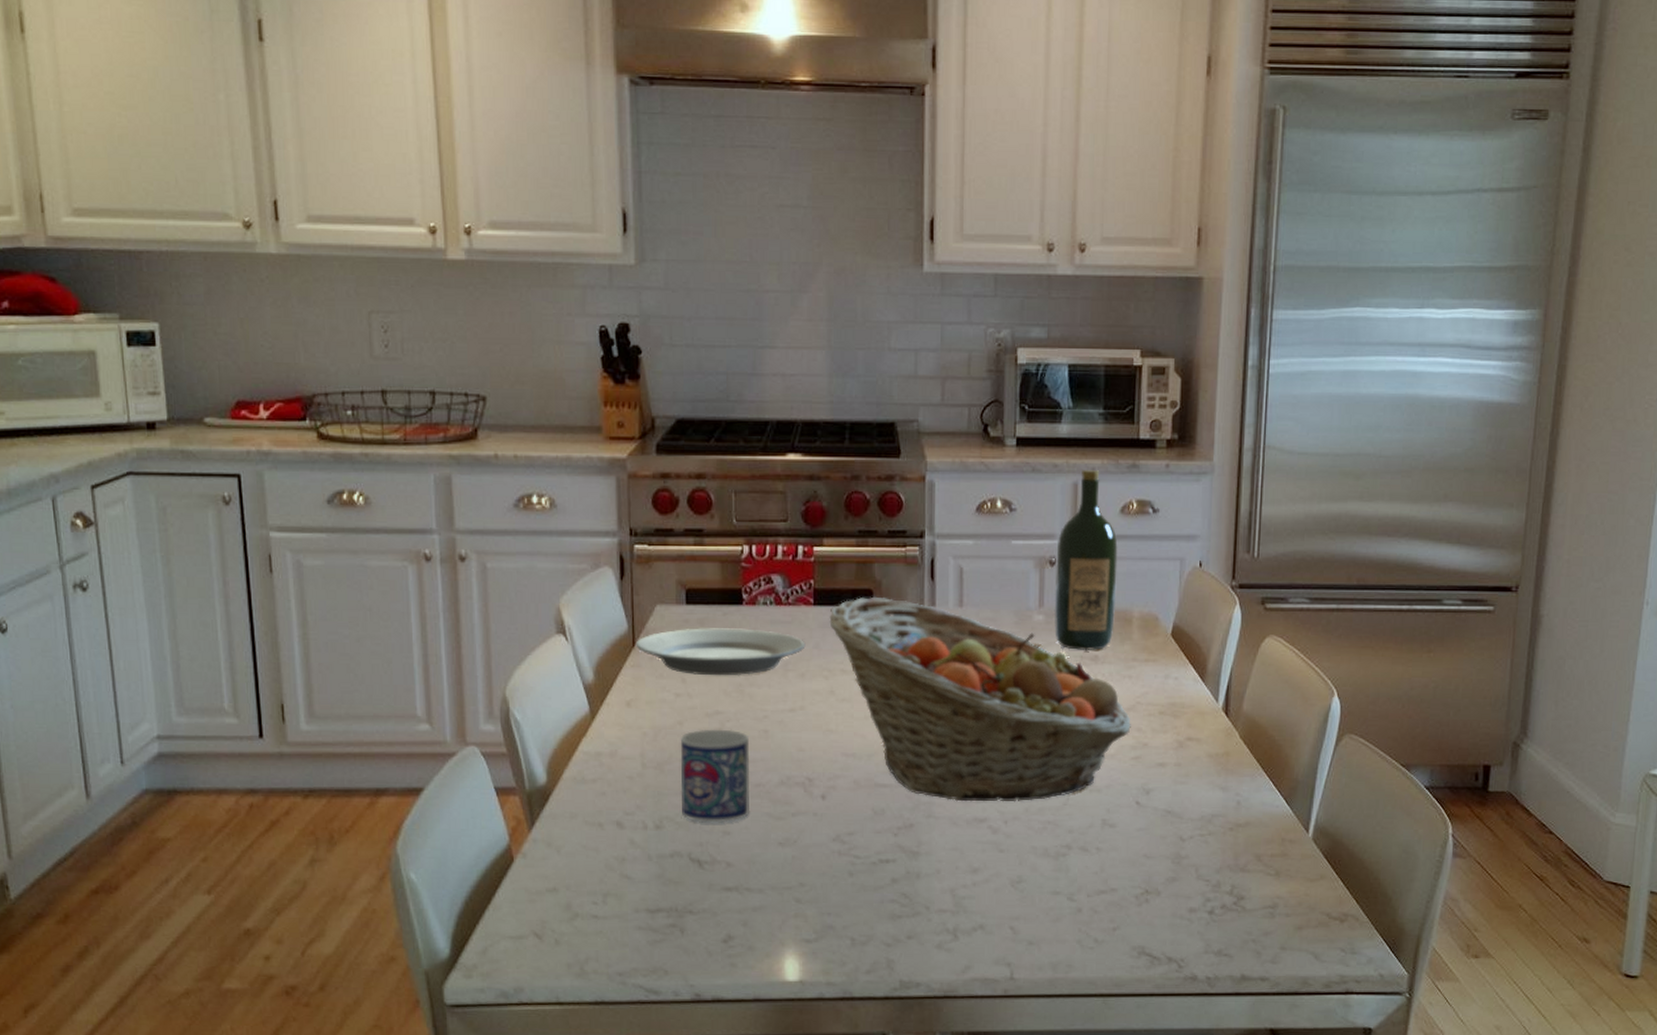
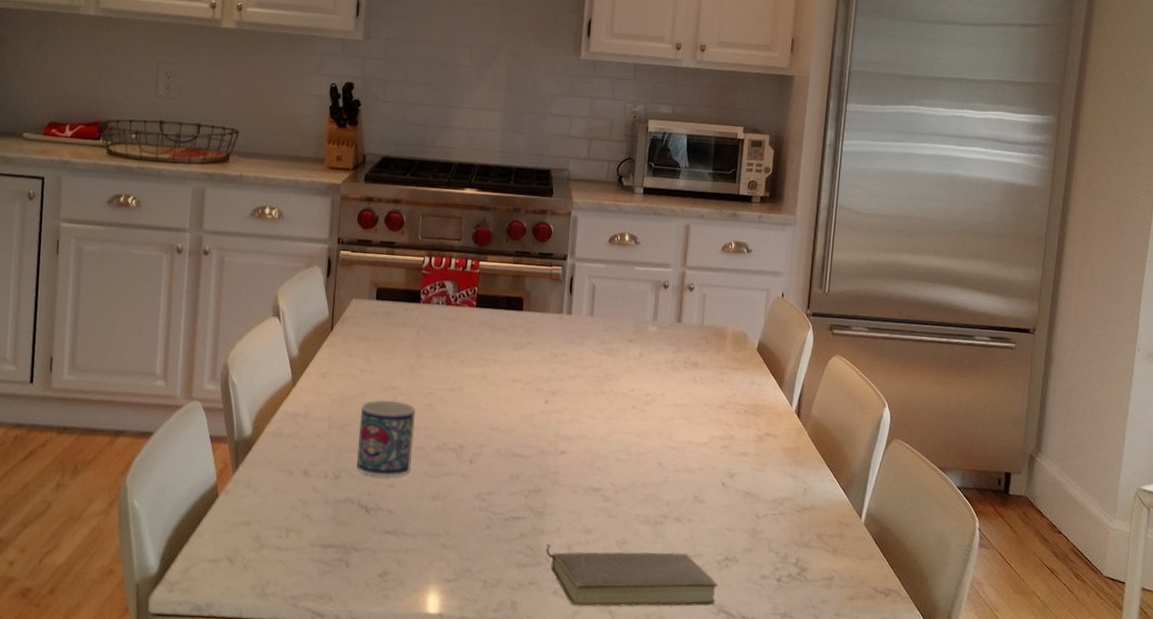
plate: present [635,628,806,676] -> none [333,319,467,359]
fruit basket: present [829,596,1131,802] -> none [487,303,721,477]
book: none [925,888,1138,961] -> present [546,544,719,607]
wine bottle: present [1054,469,1118,651] -> none [664,215,718,358]

